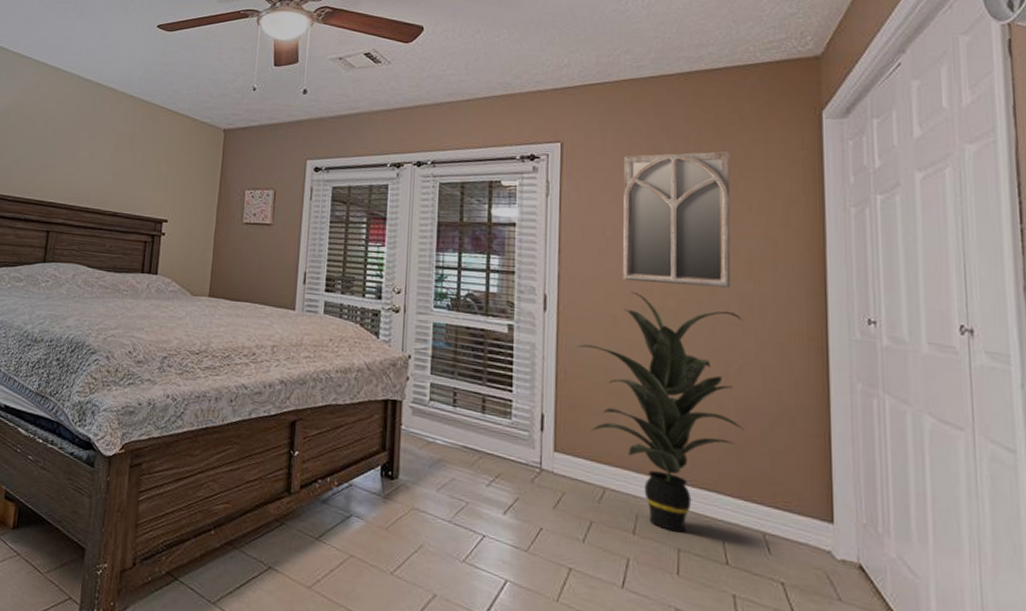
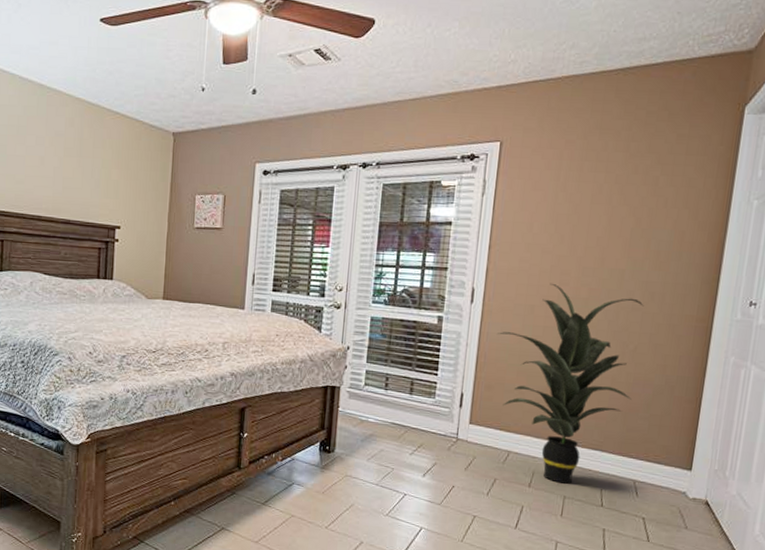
home mirror: present [622,151,731,288] -> none [543,148,655,278]

